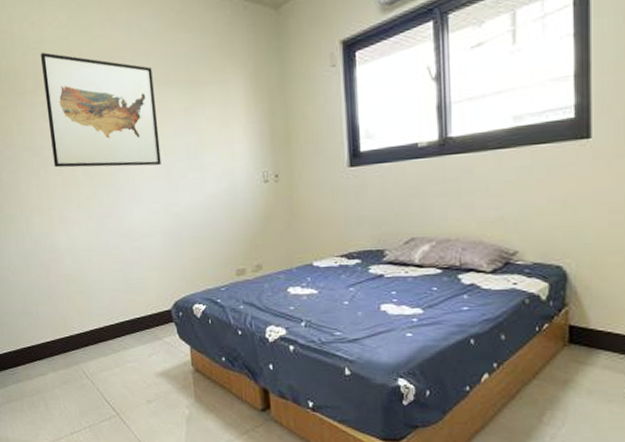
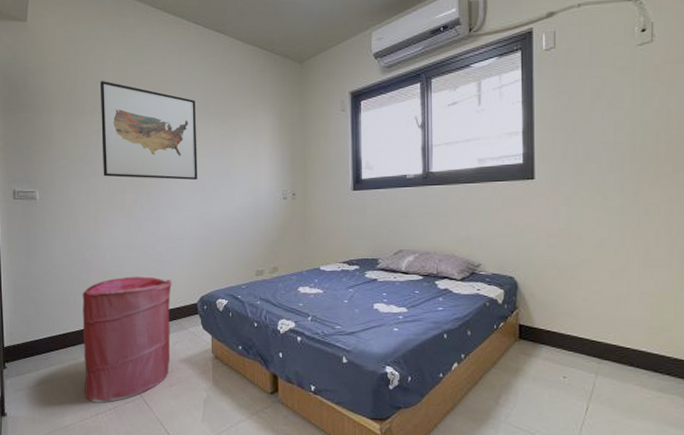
laundry hamper: none [44,281,146,421] -> present [82,276,172,403]

